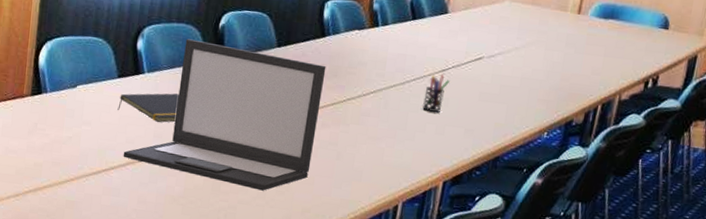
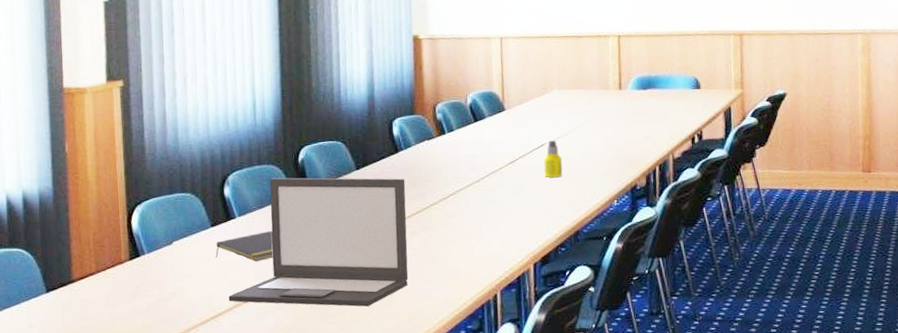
pen holder: present [422,74,449,112] -> none [499,165,519,202]
bottle: none [475,55,498,96] -> present [544,140,563,177]

